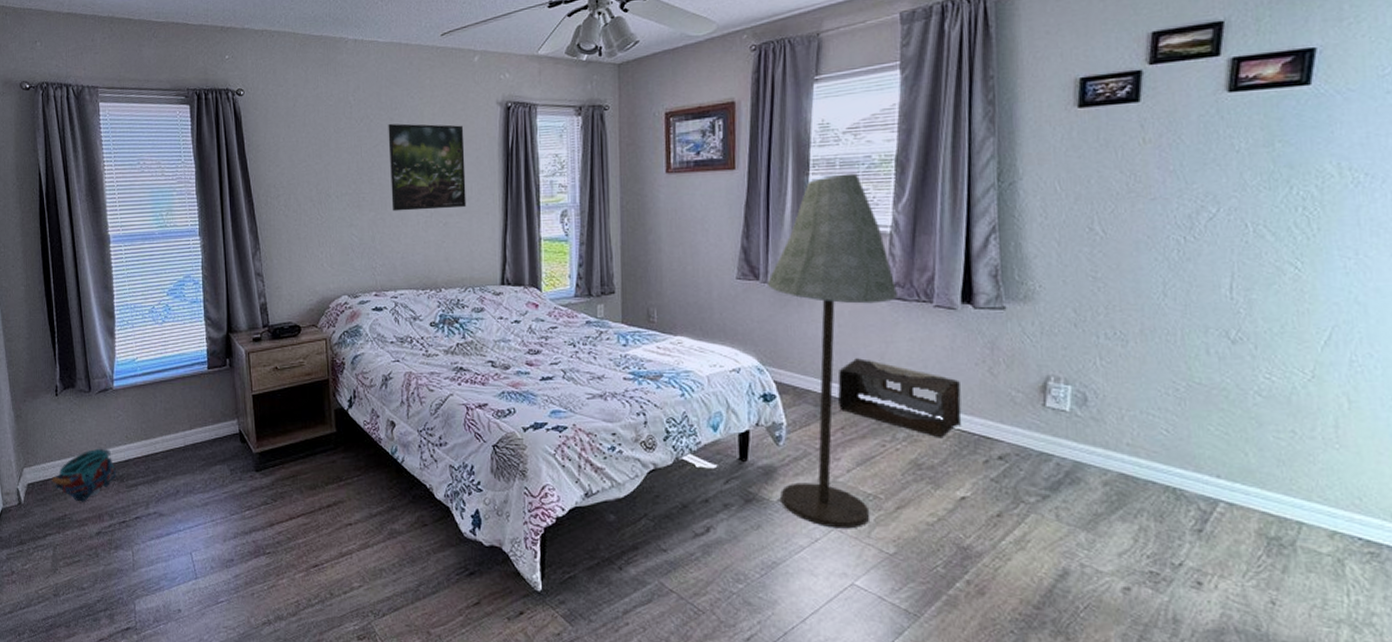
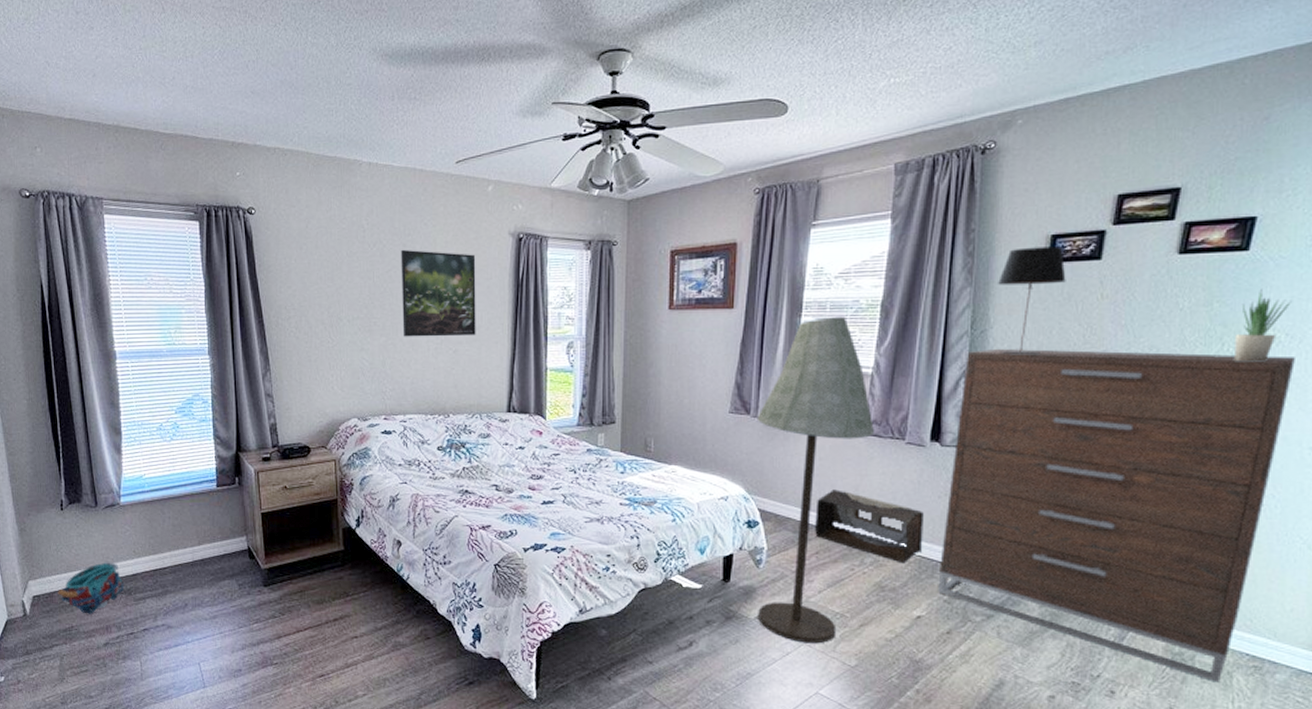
dresser: none [982,198,1380,572] -> present [938,348,1295,683]
table lamp: none [1024,90,1101,207] -> present [998,246,1066,355]
potted plant: none [1304,126,1368,206] -> present [1235,289,1291,362]

